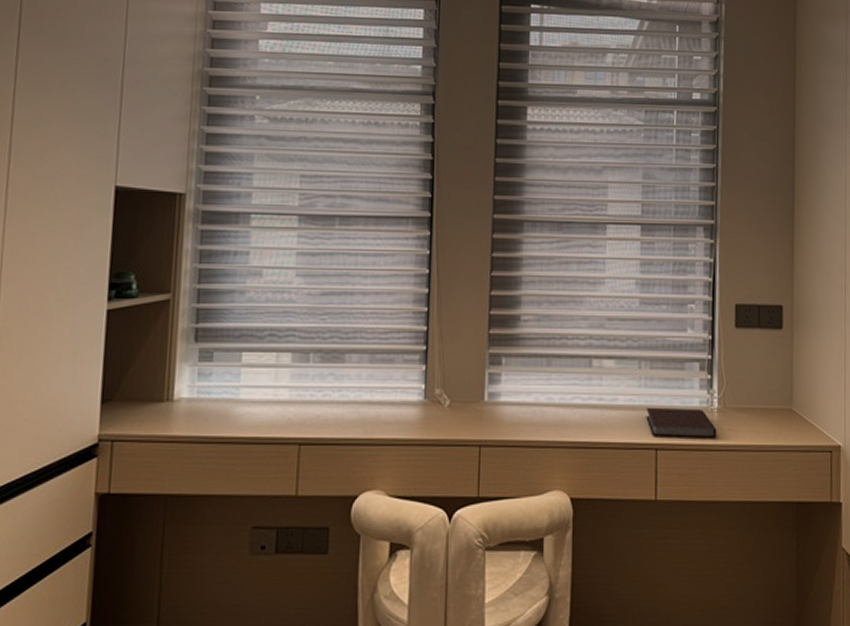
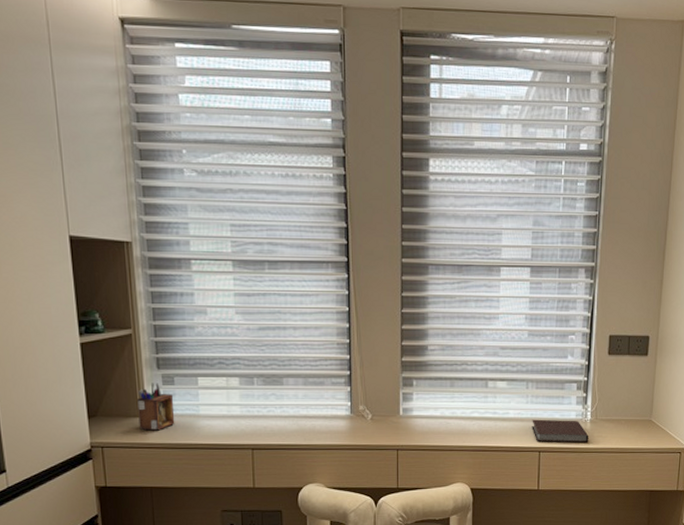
desk organizer: none [162,359,210,420] -> present [137,383,175,431]

